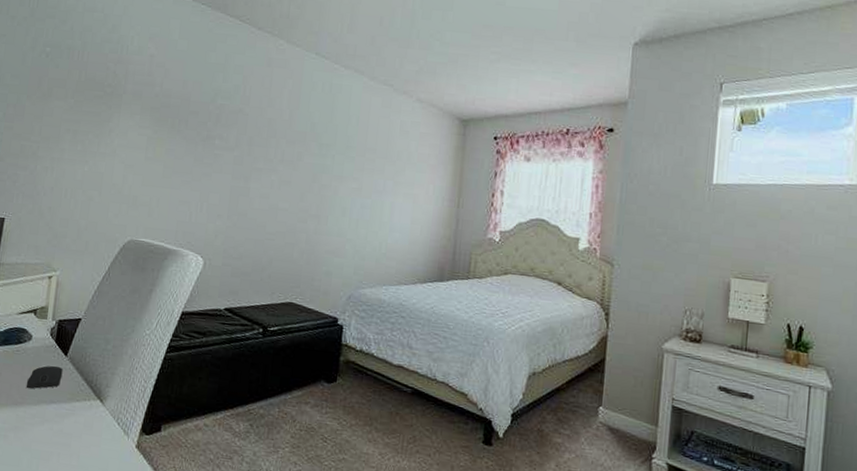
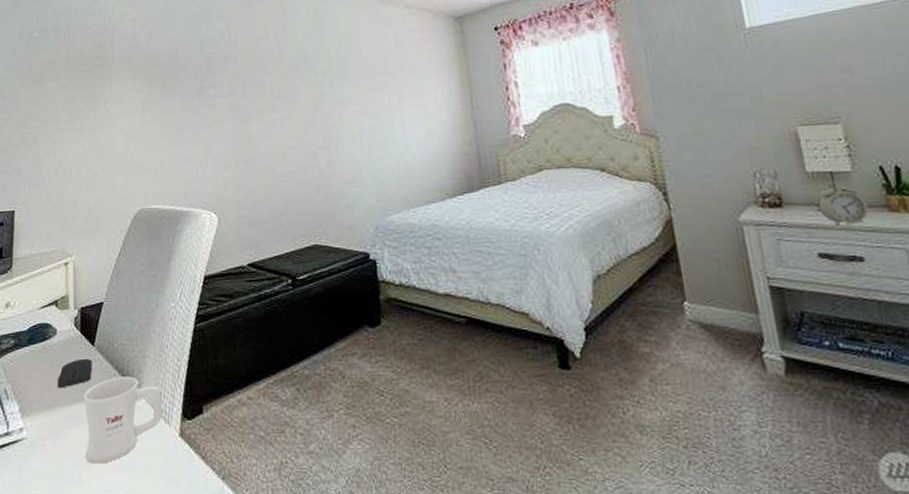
mug: none [44,387,125,460] -> present [83,376,163,464]
alarm clock: none [729,328,769,369] -> present [817,180,869,225]

